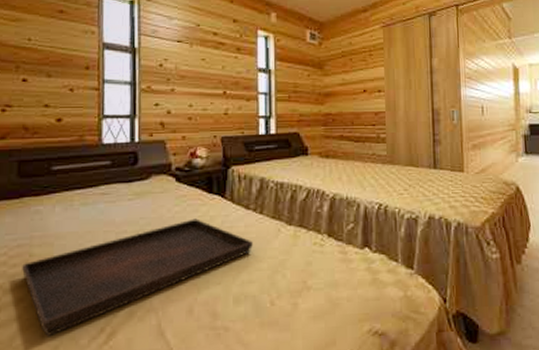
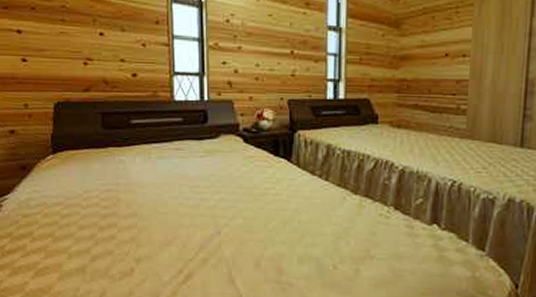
serving tray: present [22,218,253,336] -> none [112,179,317,270]

